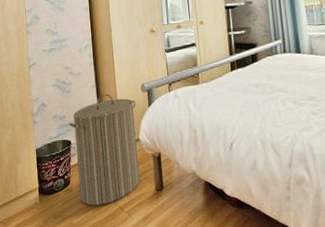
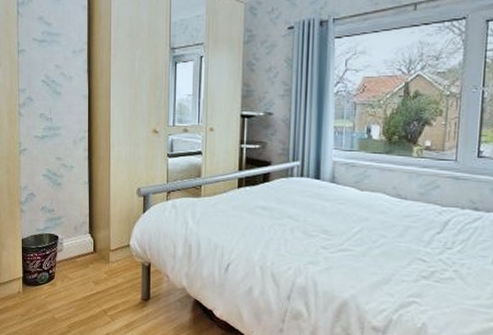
laundry hamper: present [68,93,140,206] -> none [57,192,130,306]

